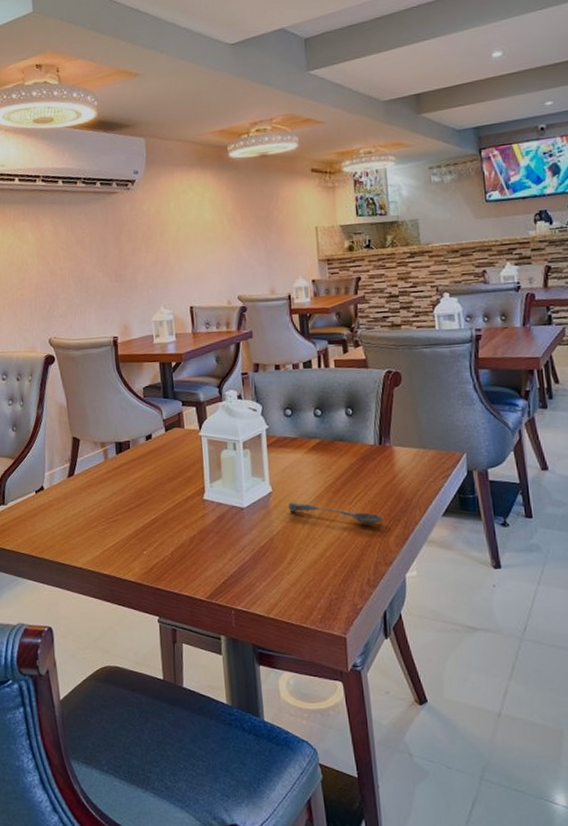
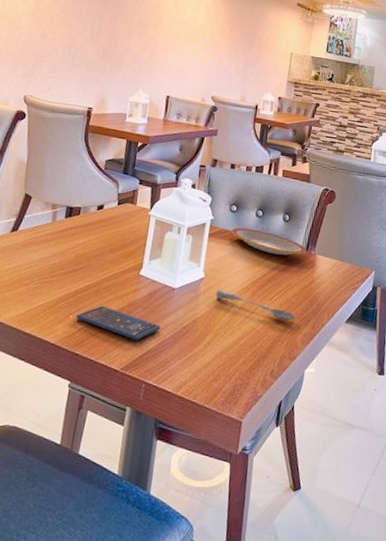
smartphone: none [149,536,238,567] -> present [76,305,161,341]
plate: none [291,431,382,454] -> present [231,227,308,256]

